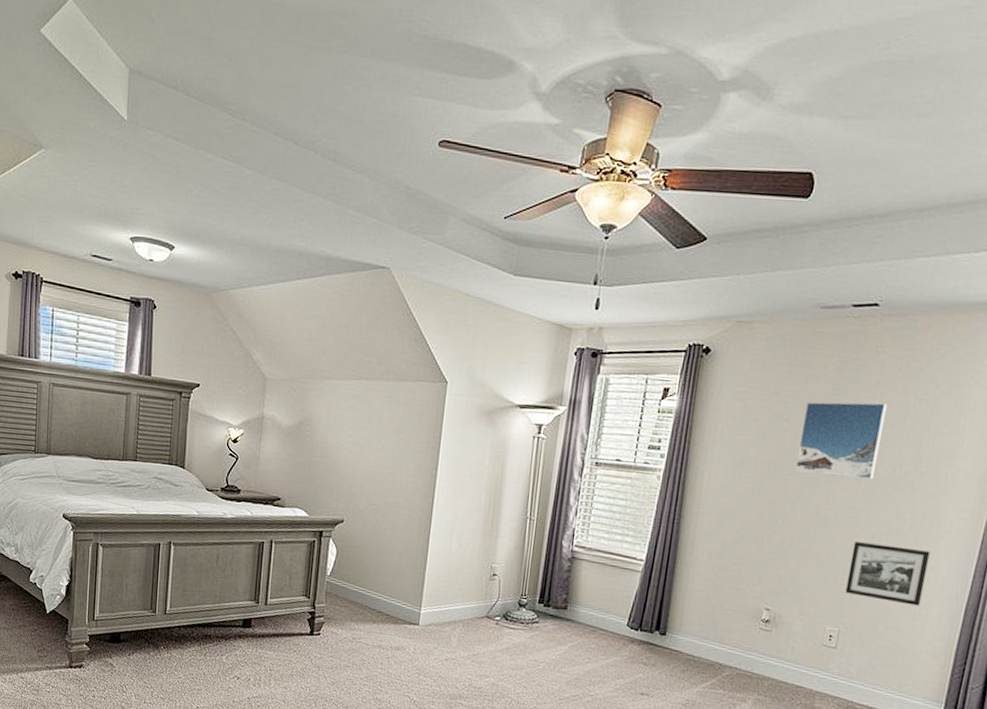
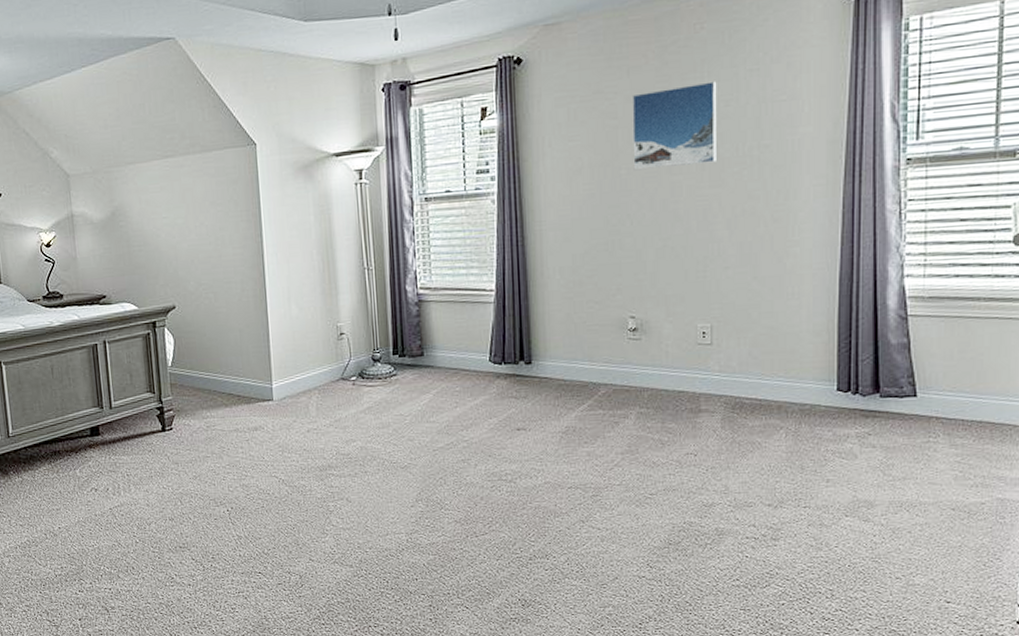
picture frame: present [845,542,931,606] -> none [709,225,791,286]

